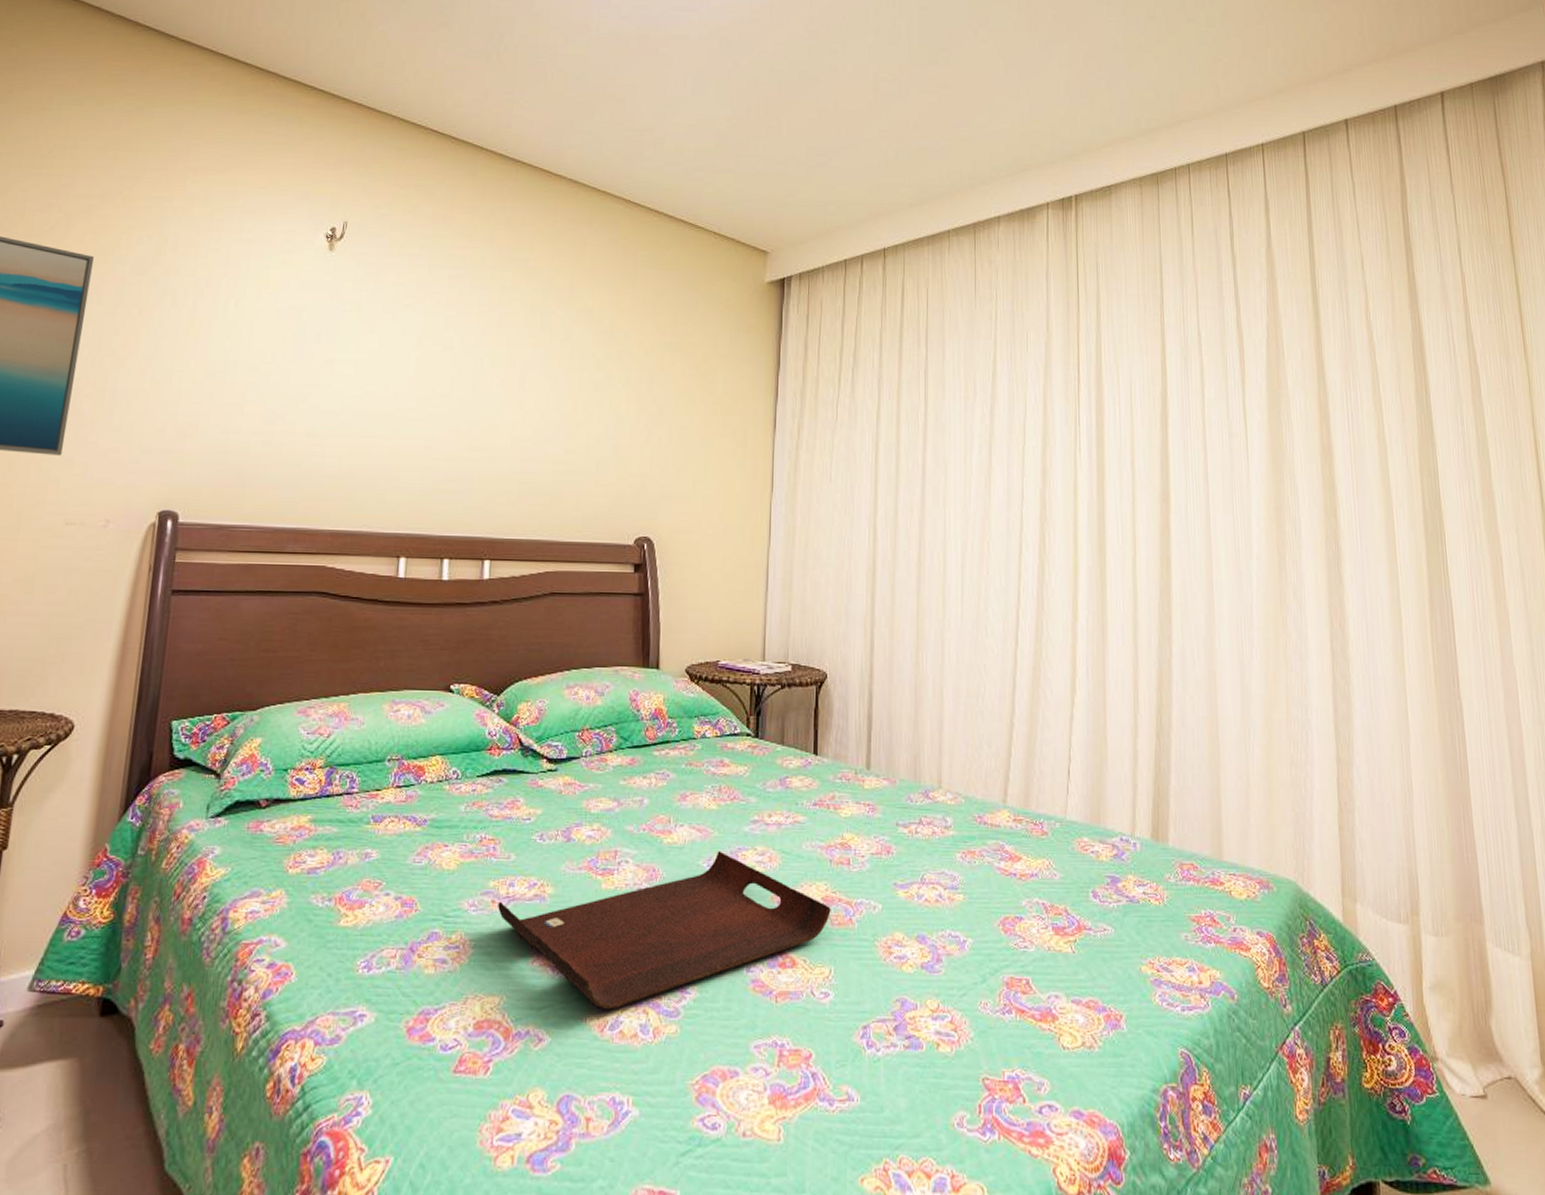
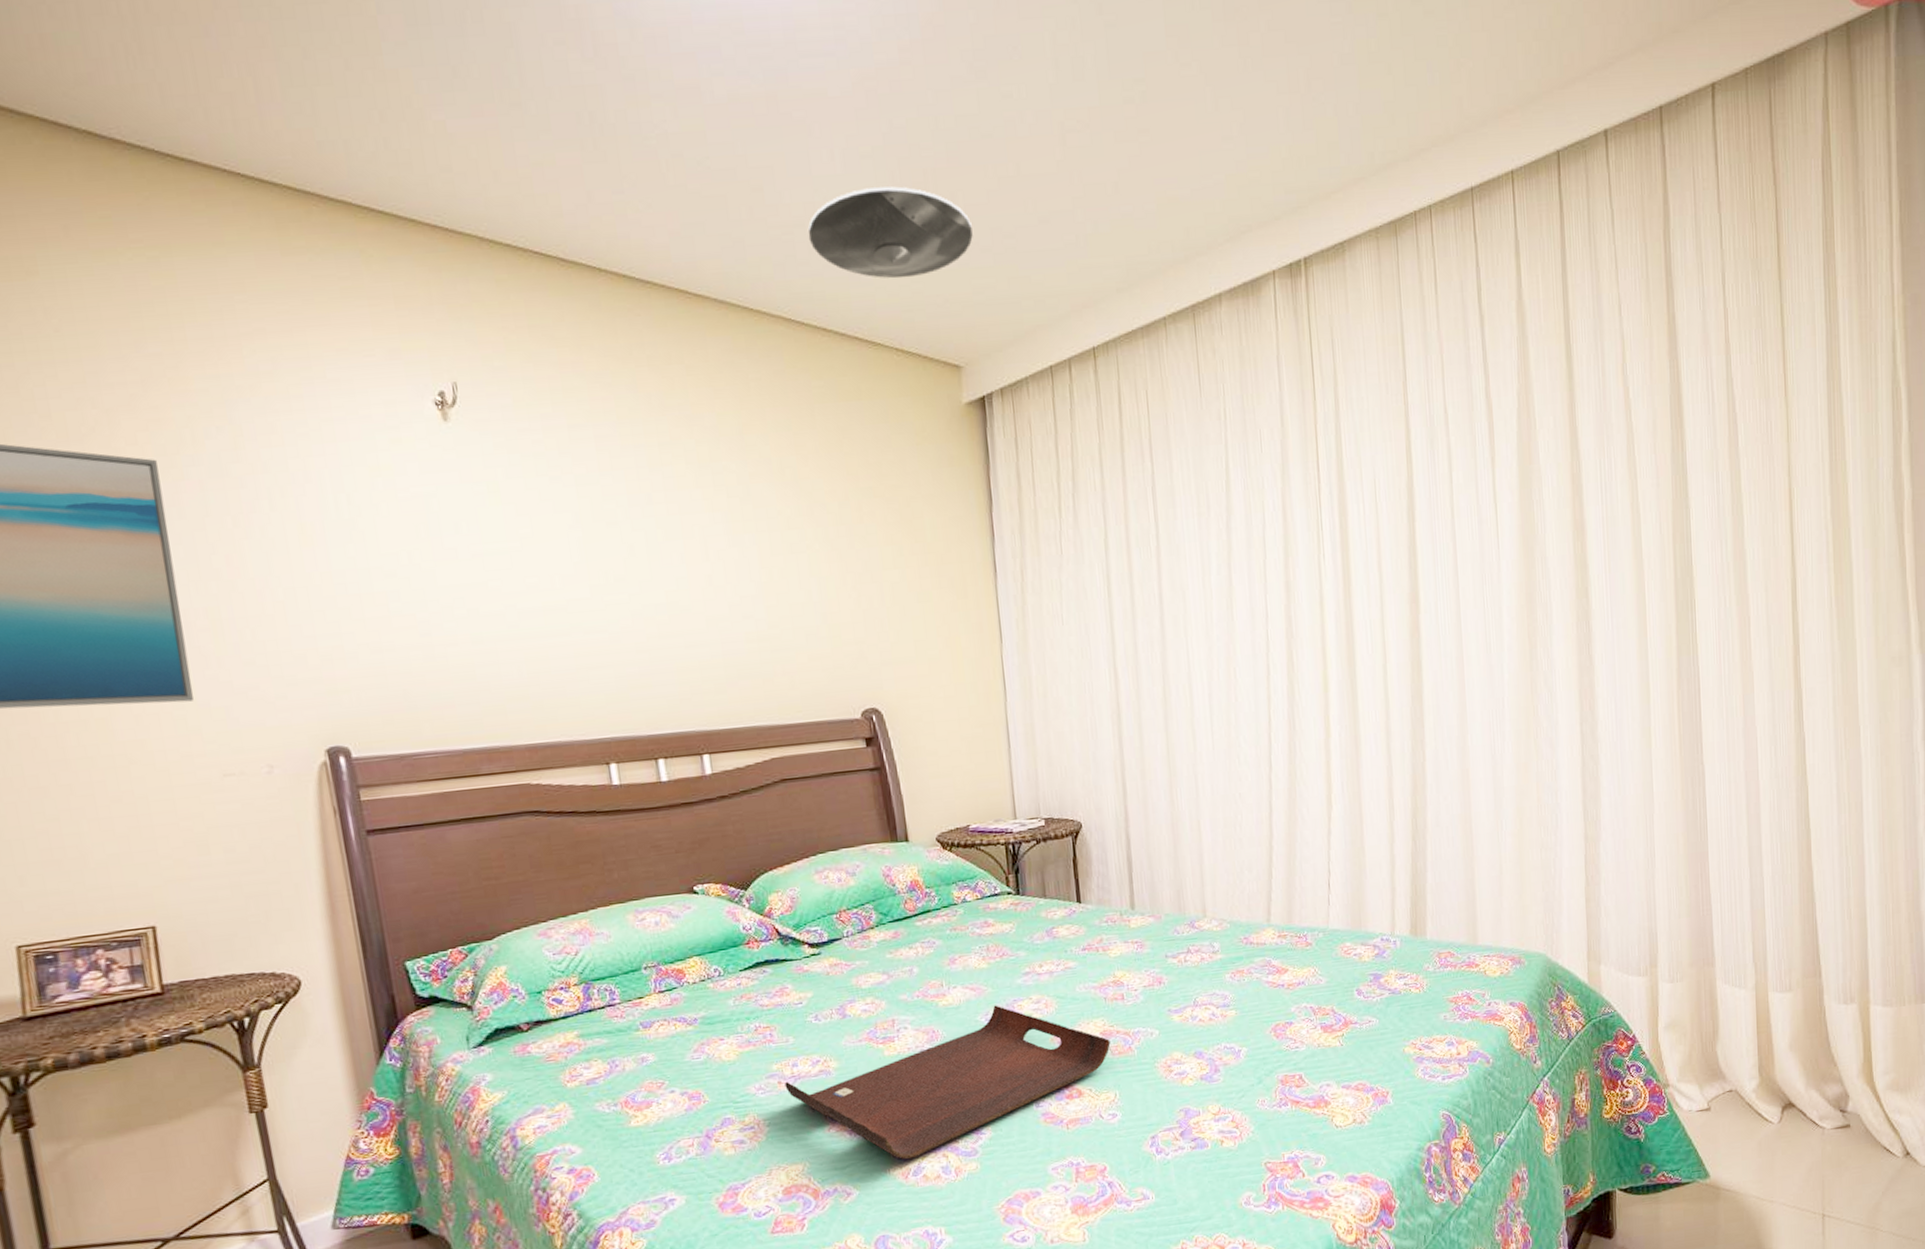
ceiling light: none [655,108,792,178] -> present [807,186,973,279]

